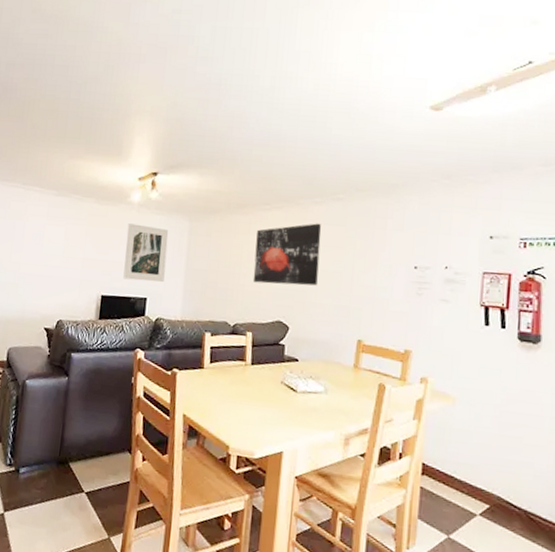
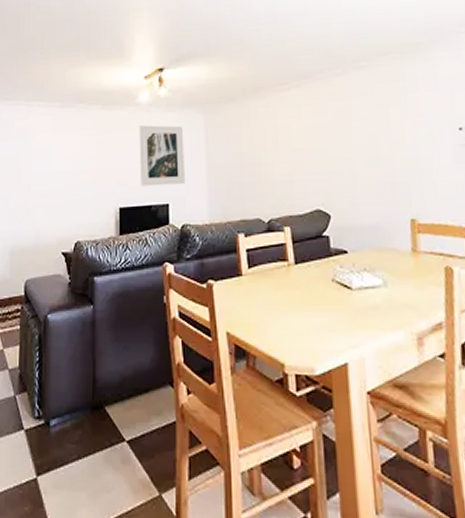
wall art: present [253,223,322,286] -> none [278,96,354,171]

